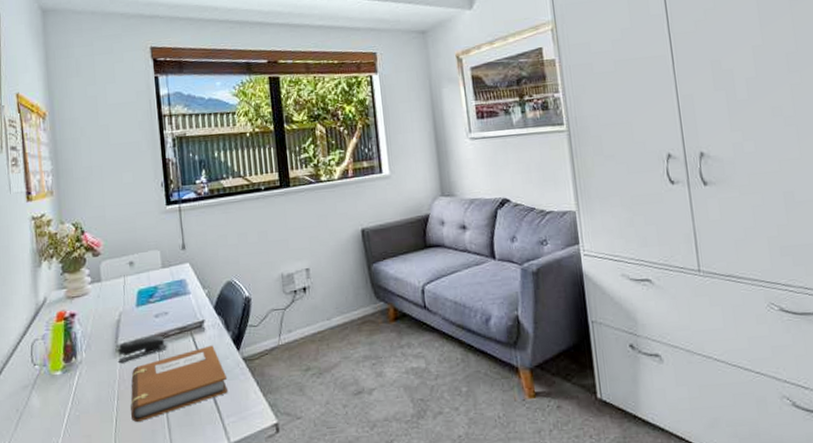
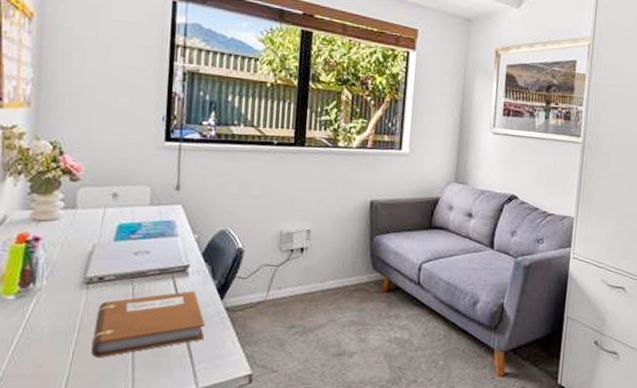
stapler: present [118,336,168,364] -> none [85,274,144,297]

